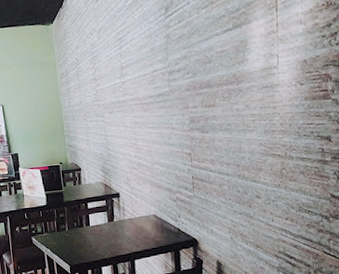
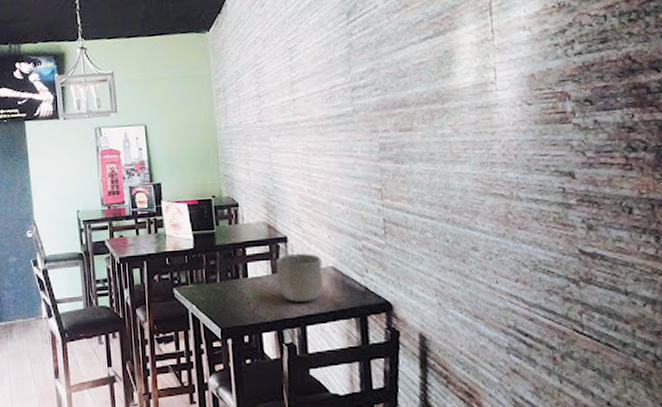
bowl: none [110,205,147,243] -> present [275,253,324,302]

